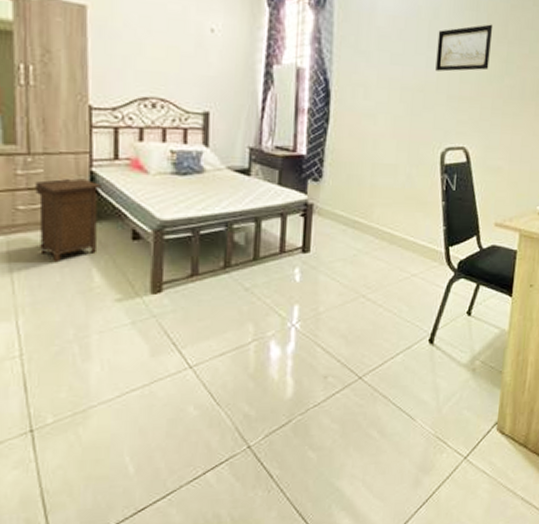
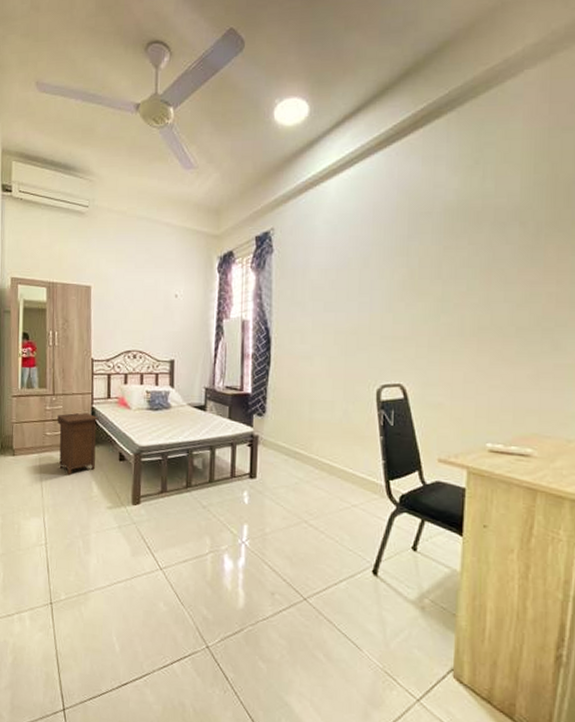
wall art: present [435,24,493,72] -> none [368,267,426,314]

